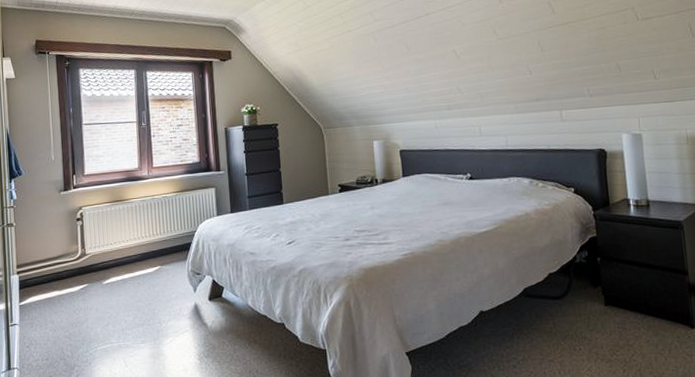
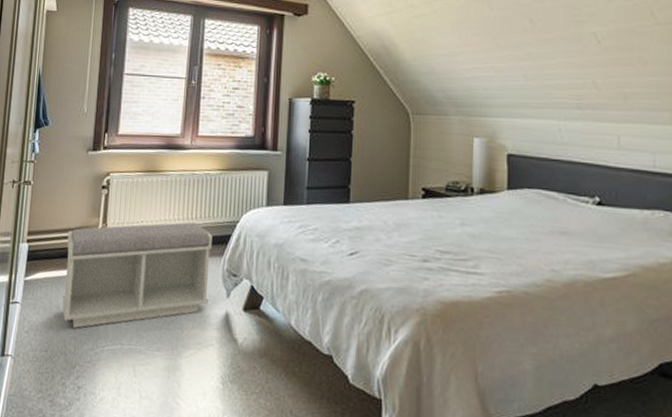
bench: none [52,236,180,337] -> present [62,221,213,328]

